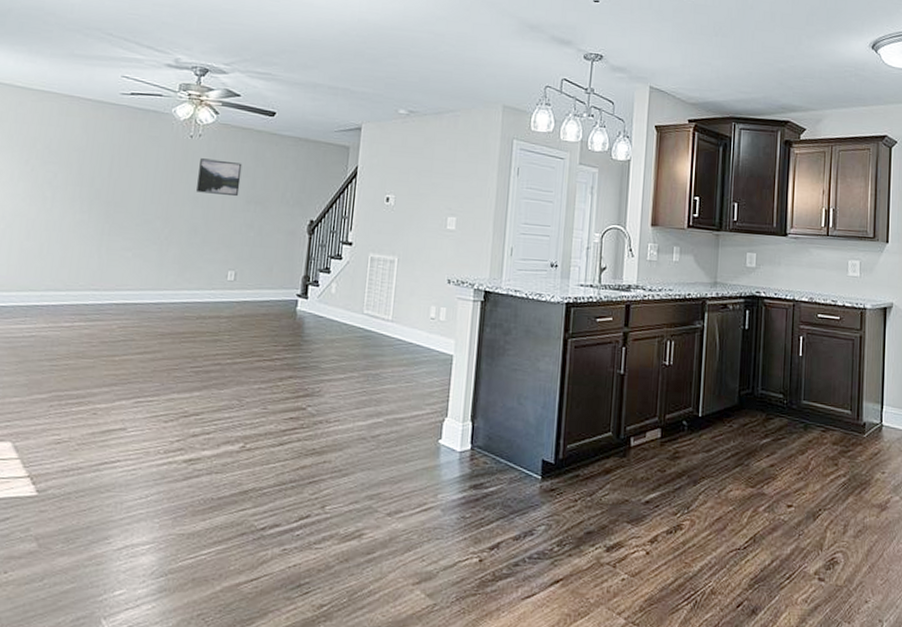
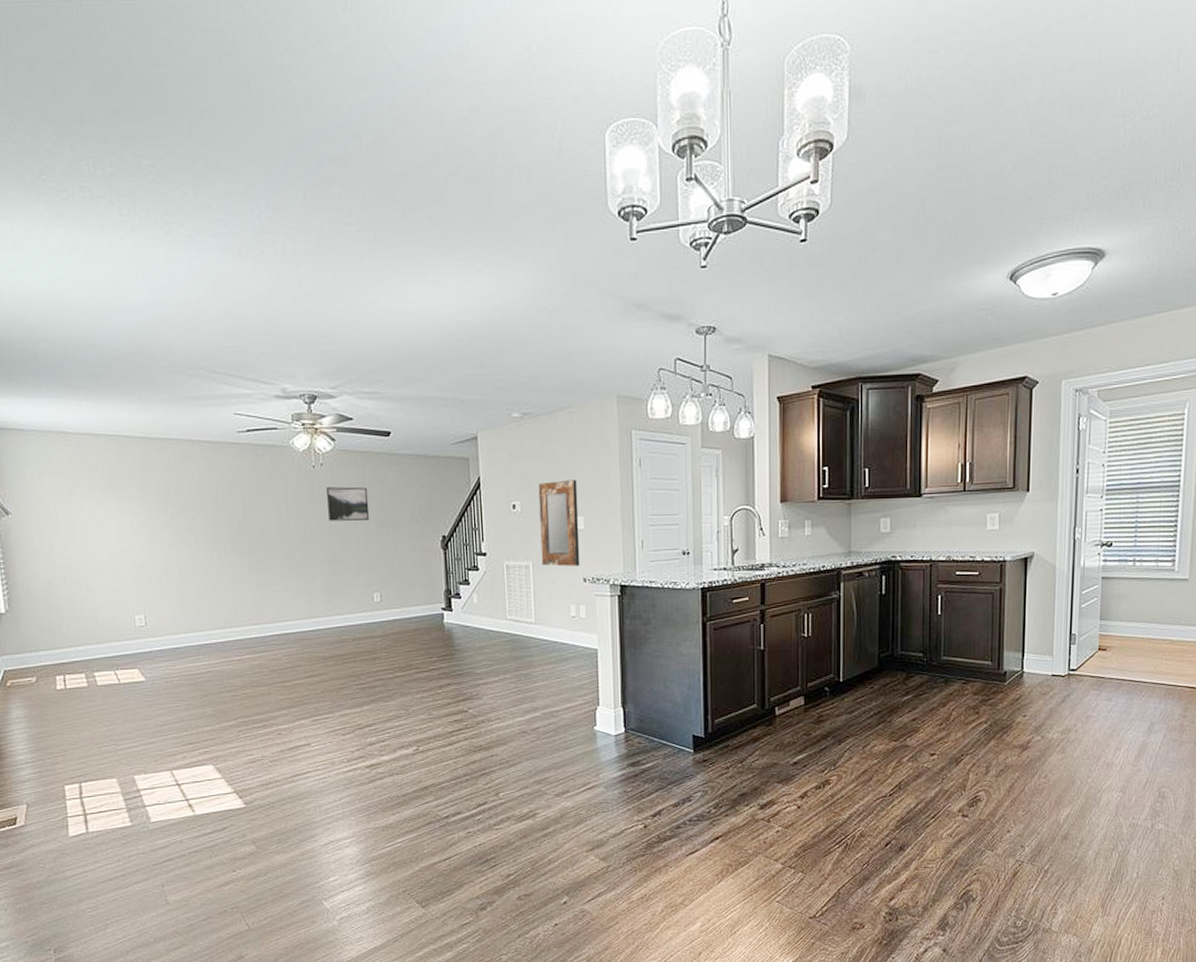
home mirror: none [407,179,454,266] -> present [538,479,580,567]

